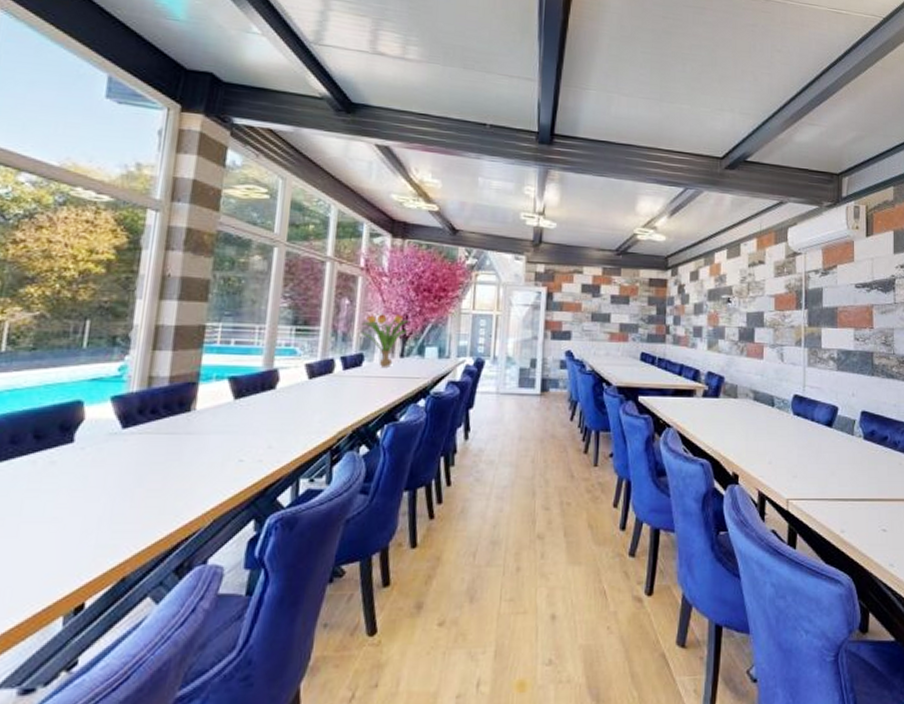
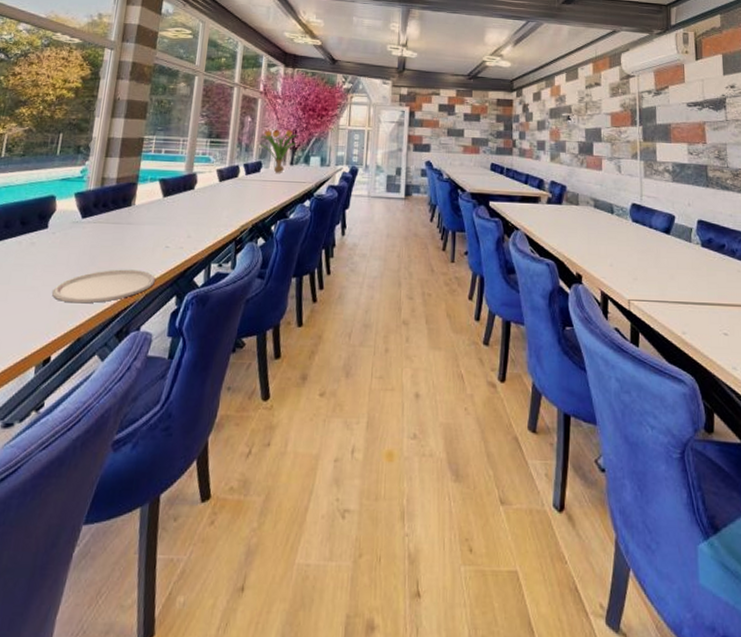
plate: none [83,490,228,535] -> present [52,269,156,304]

